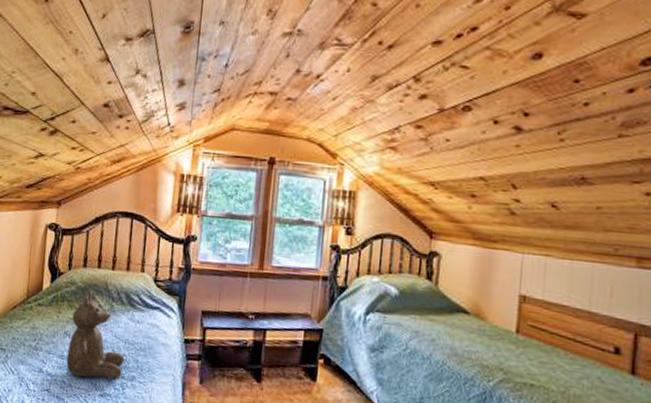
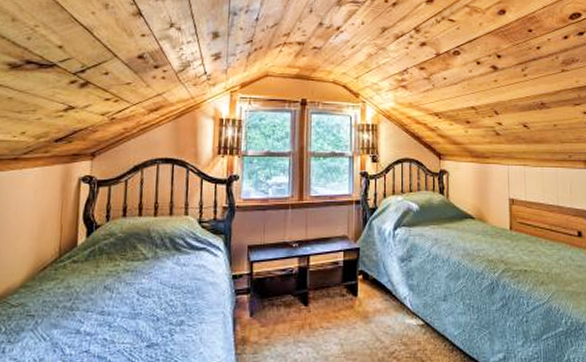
teddy bear: present [66,290,125,381] -> none [107,240,172,331]

